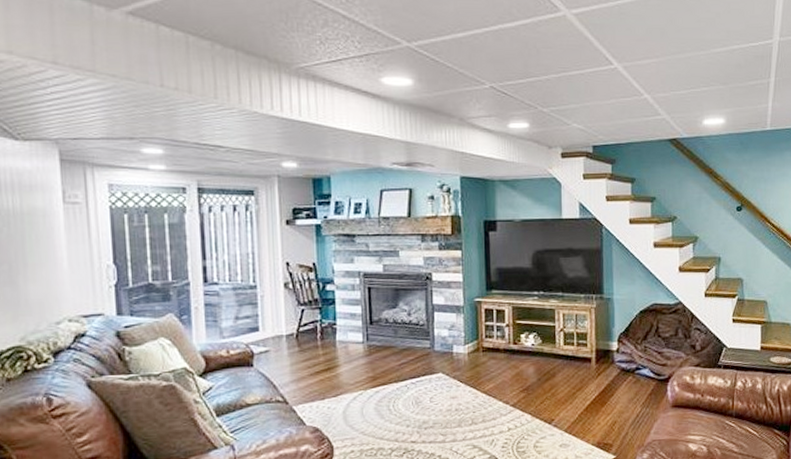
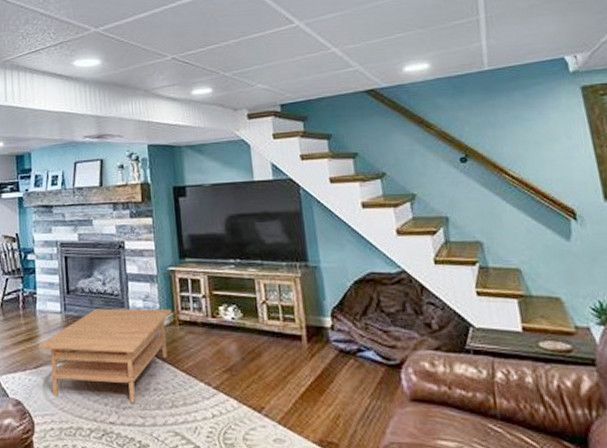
coffee table: none [338,337,477,423] -> present [38,308,172,403]

